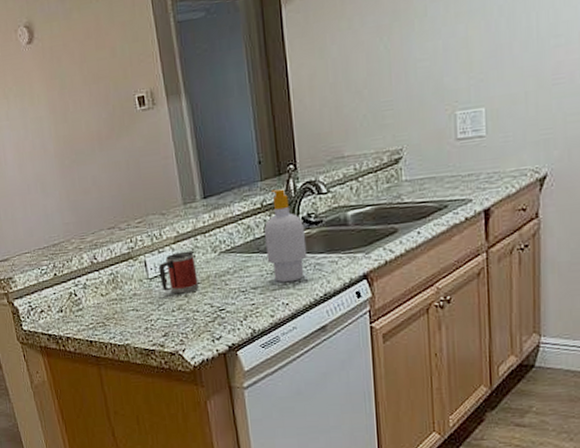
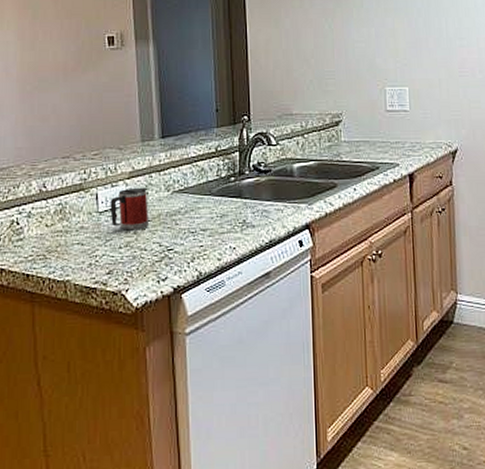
soap bottle: present [264,189,307,283] -> none [217,137,256,227]

